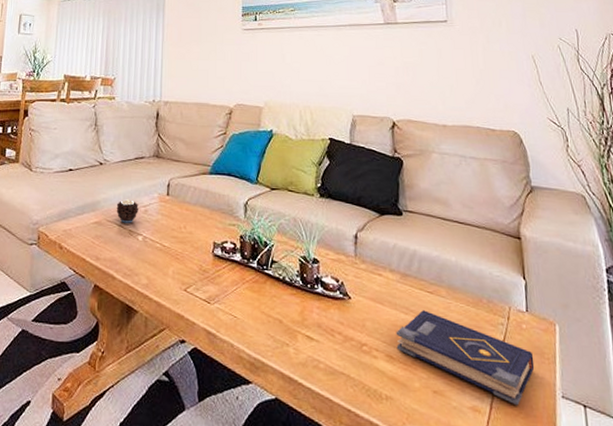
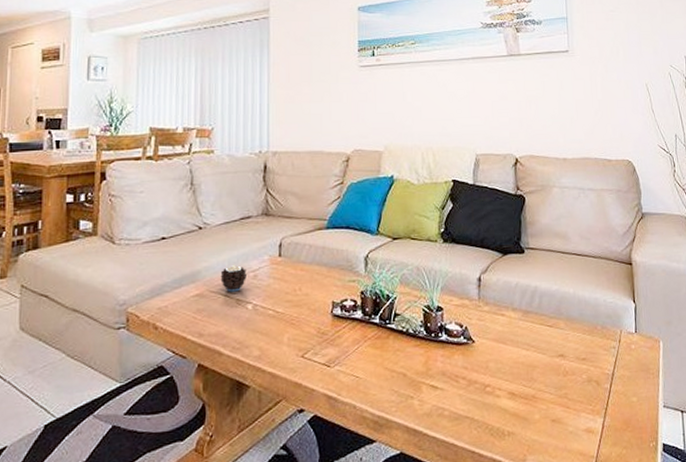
book: present [396,310,535,406] -> none [517,344,641,421]

